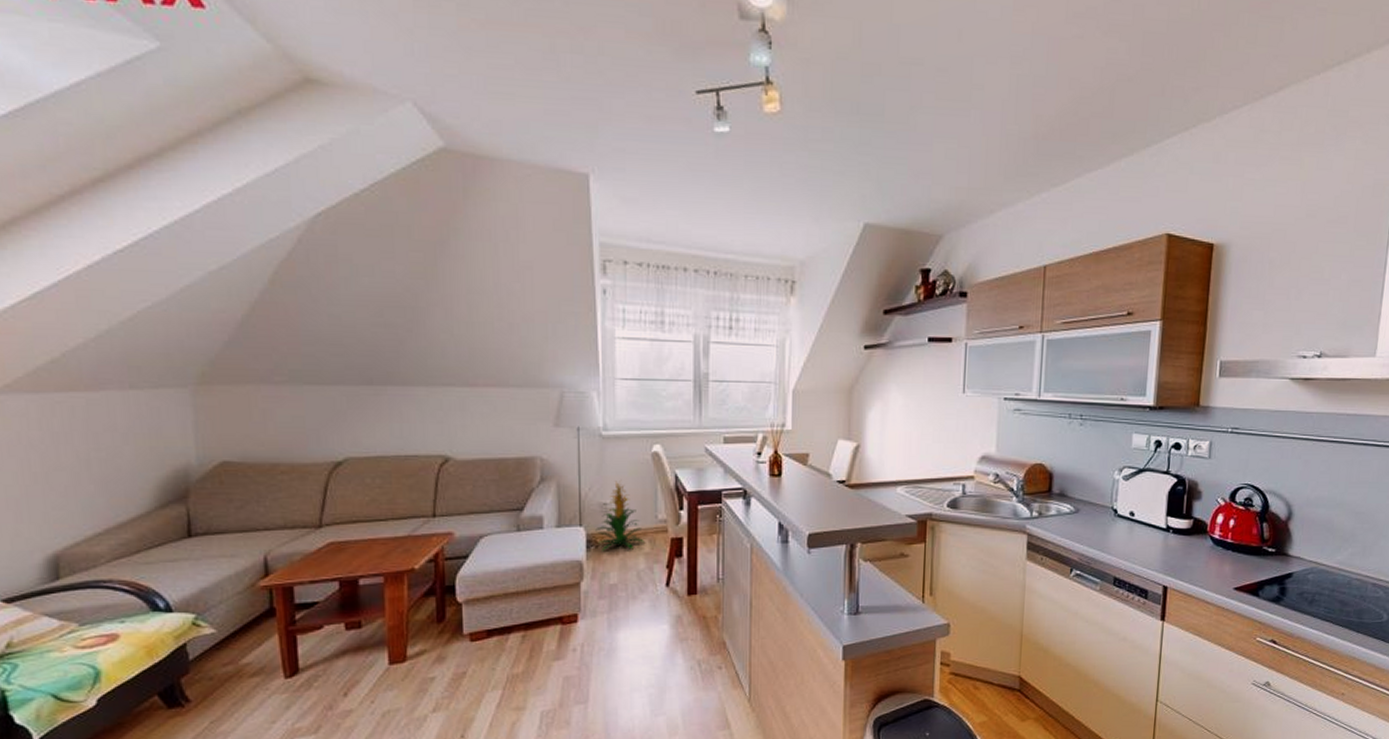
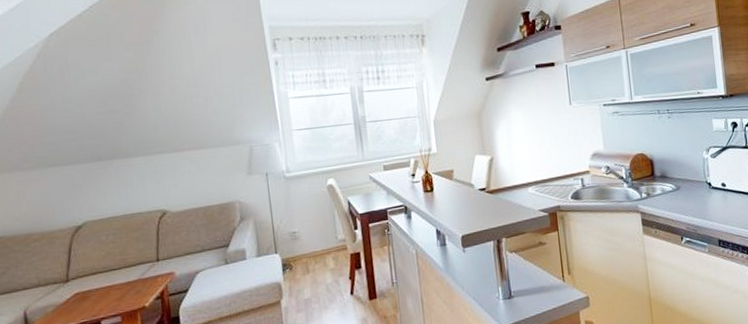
indoor plant: present [595,481,644,551] -> none [288,212,329,272]

